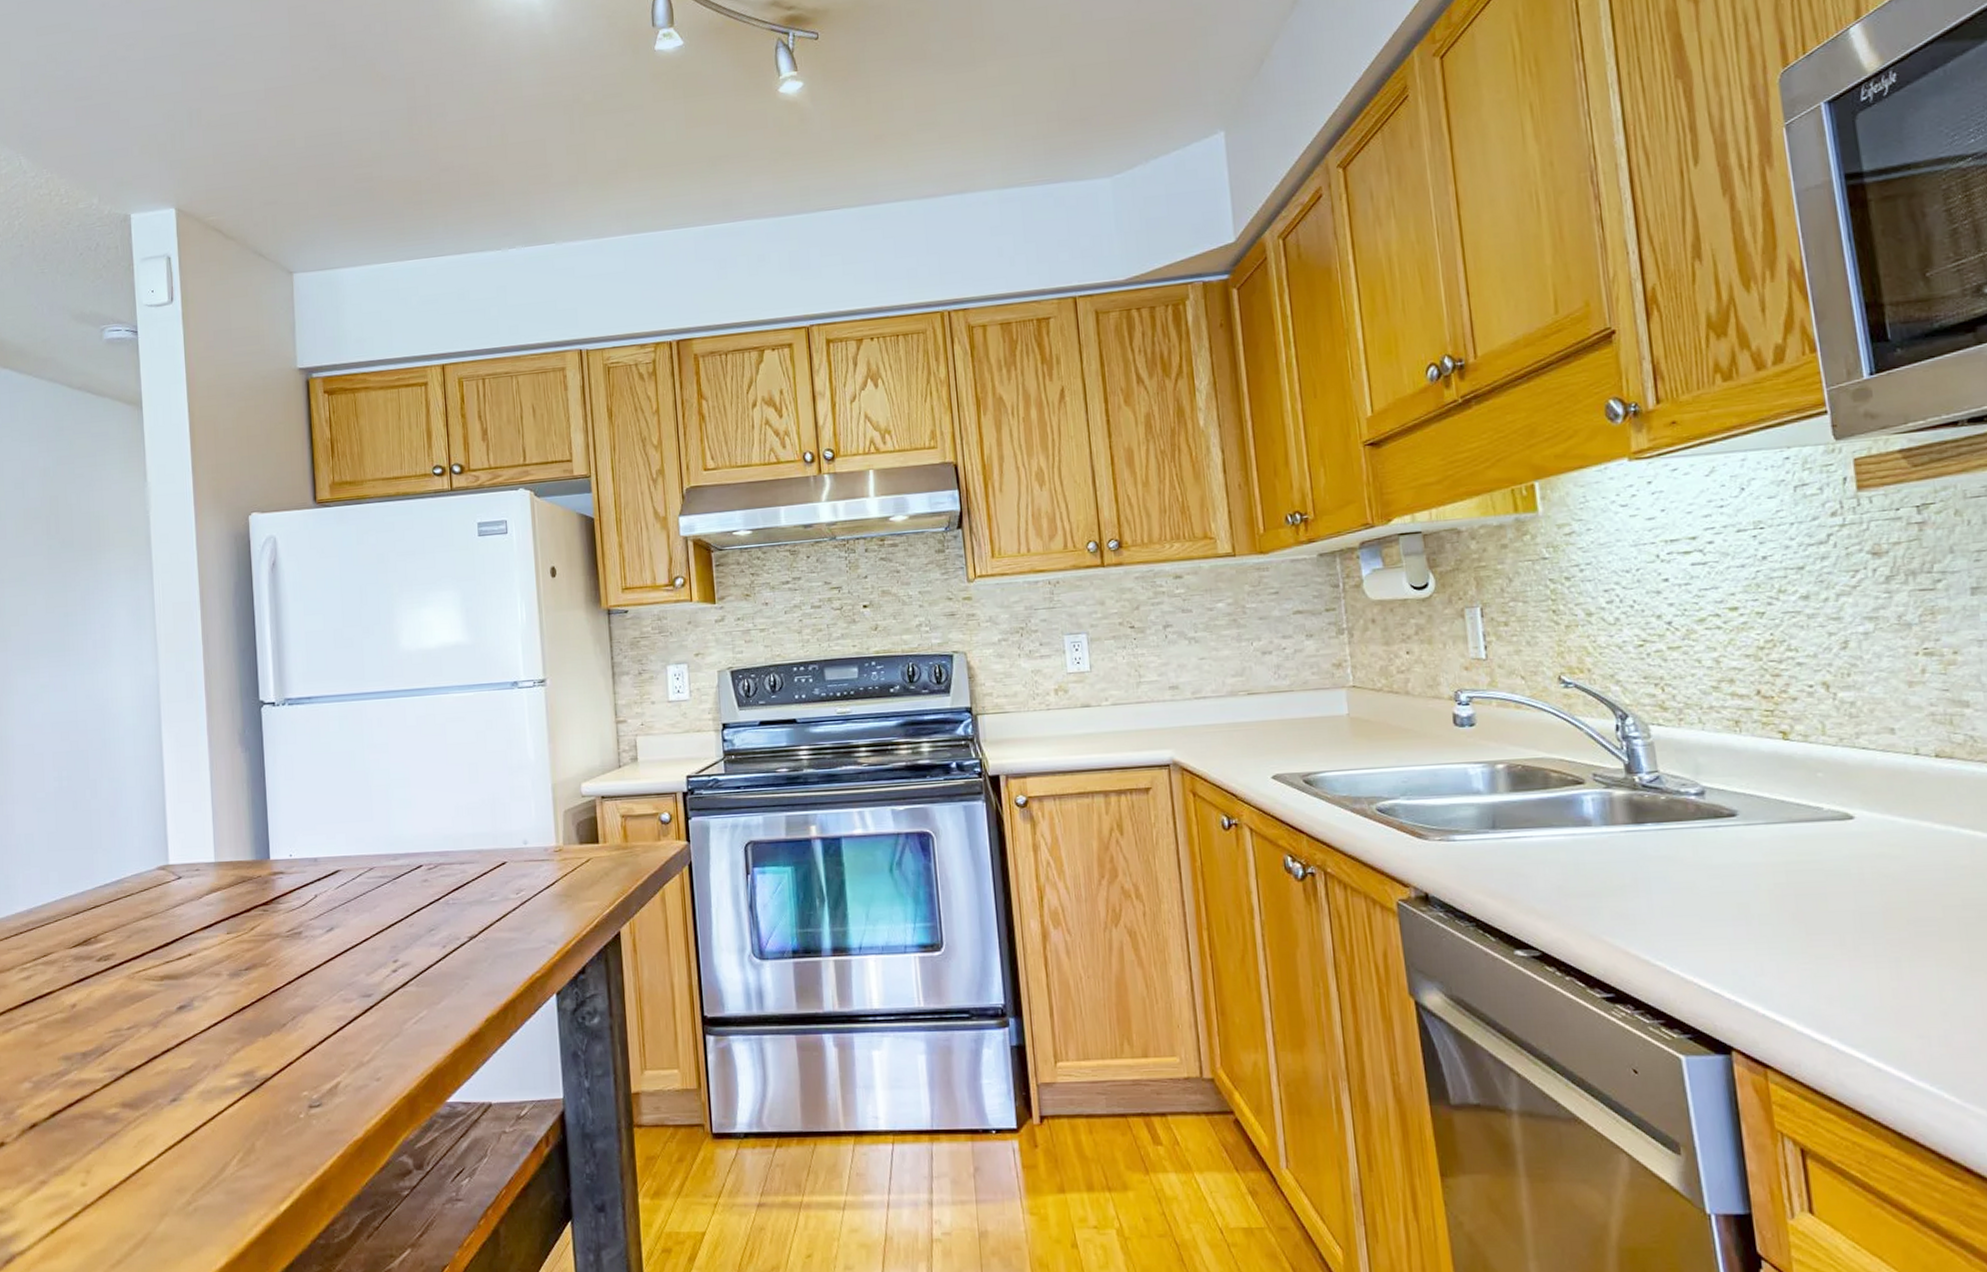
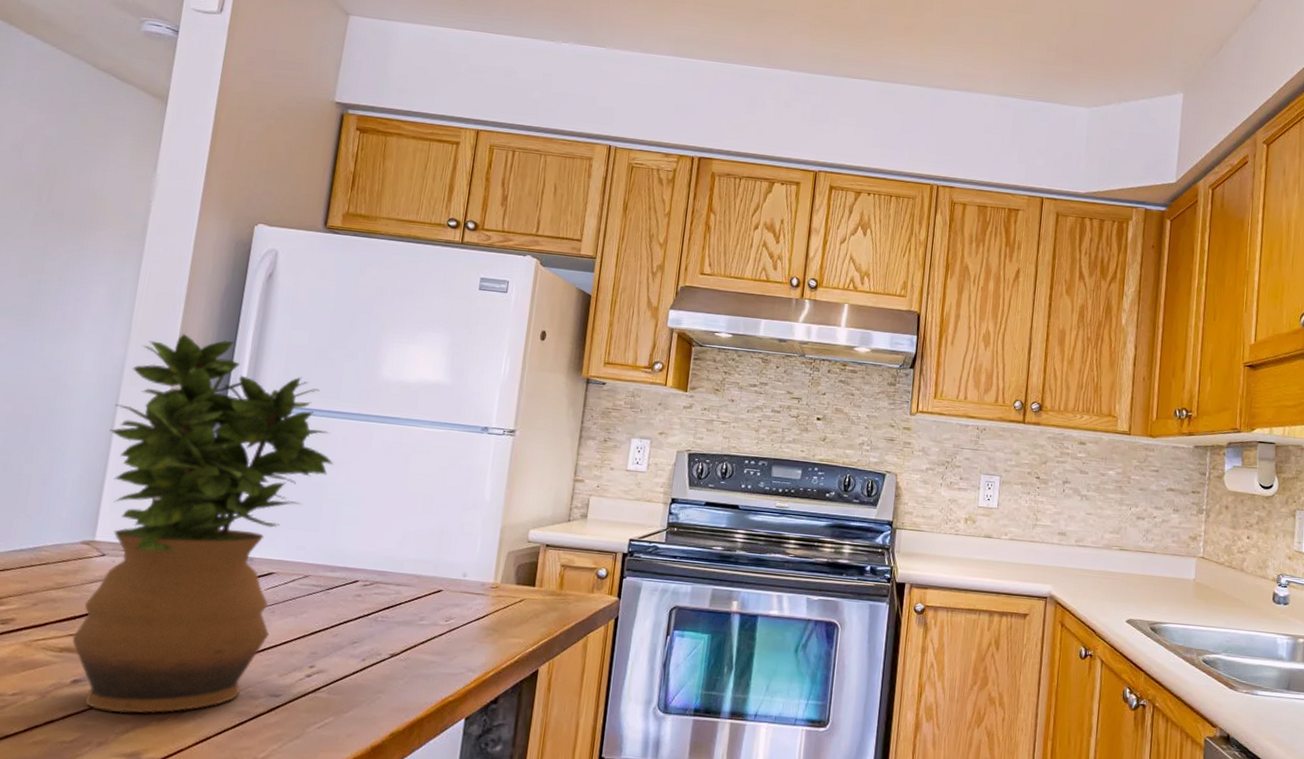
potted plant: none [159,639,374,1034] -> present [72,333,334,713]

